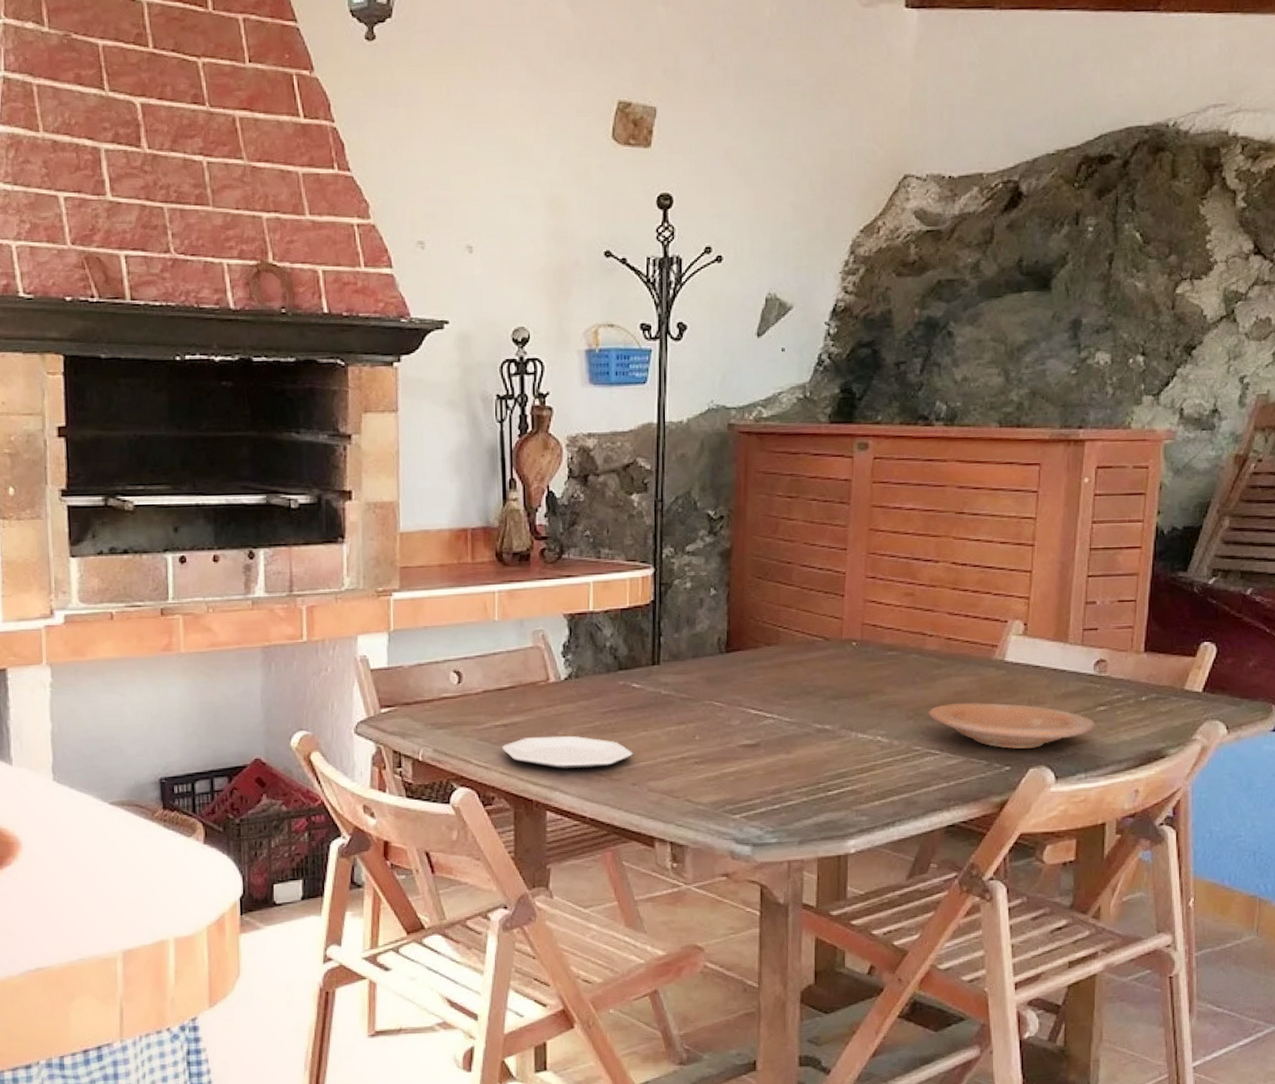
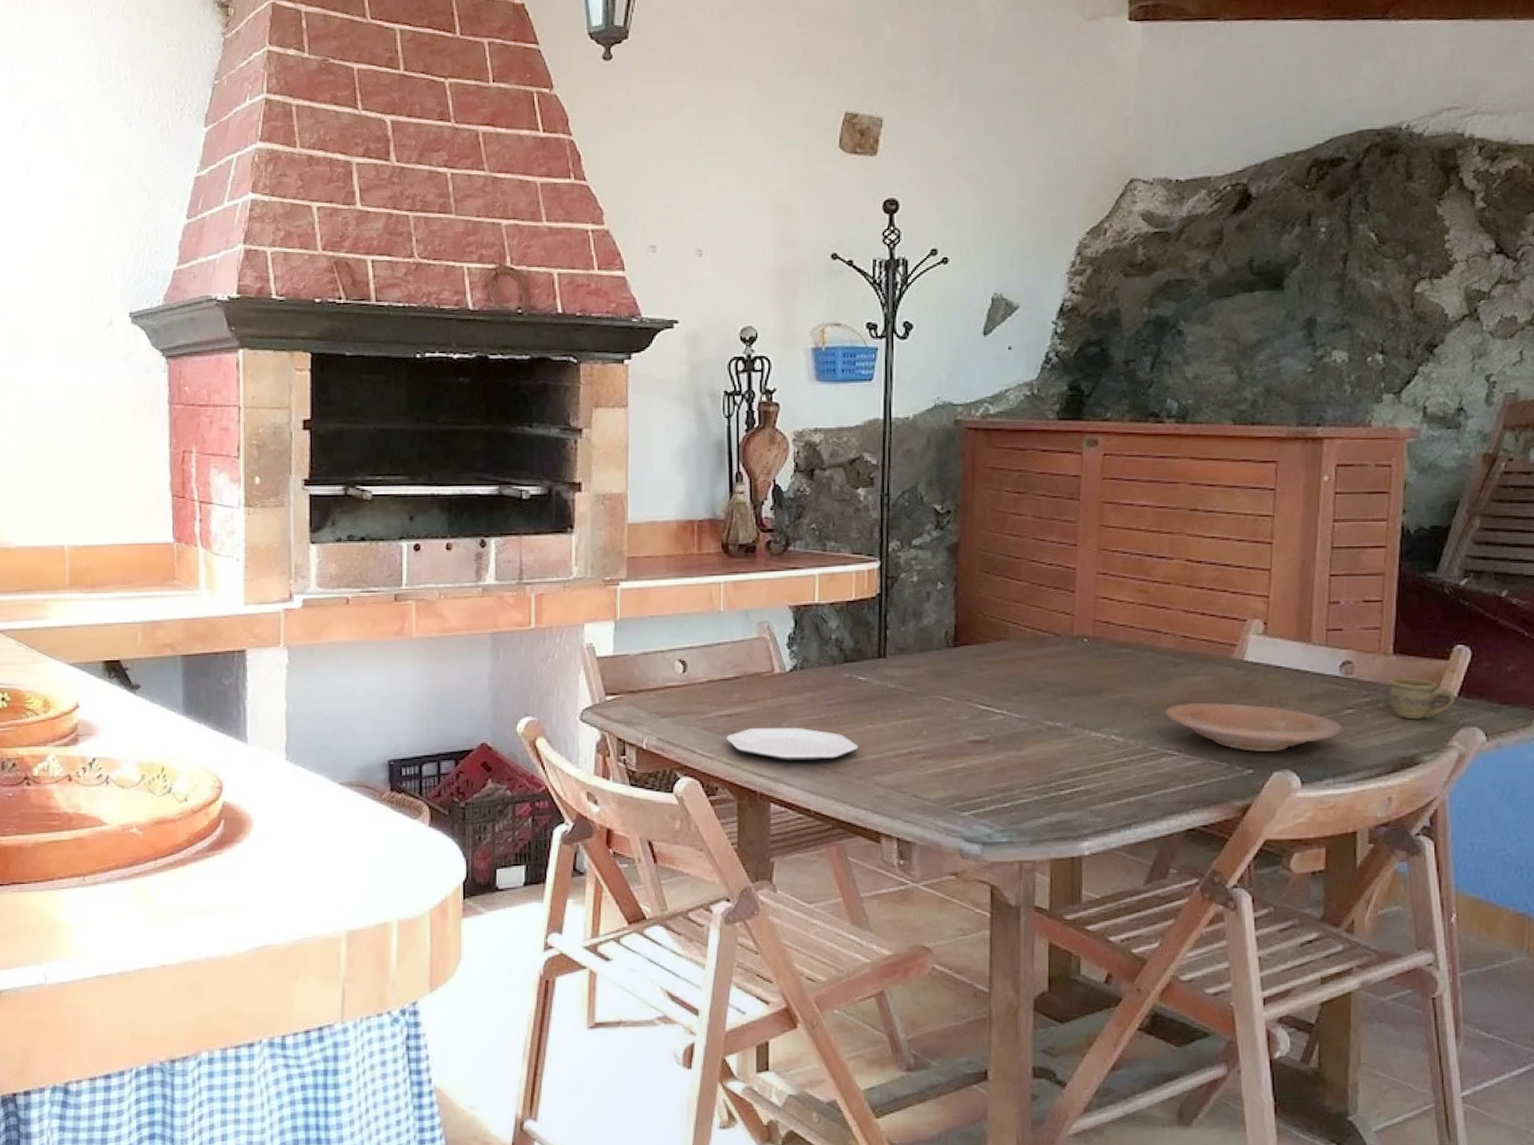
cup: none [1139,674,1200,715] -> present [1389,677,1455,720]

